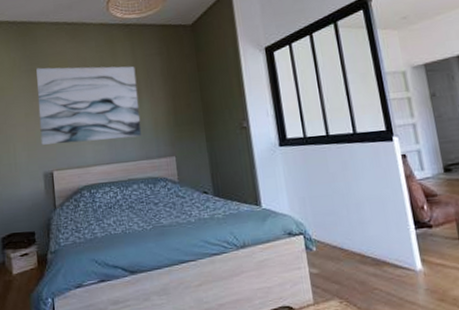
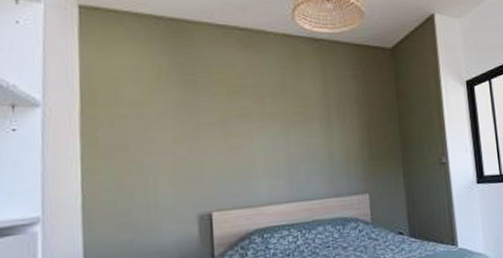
wall art: present [36,66,142,145] -> none [192,80,331,179]

